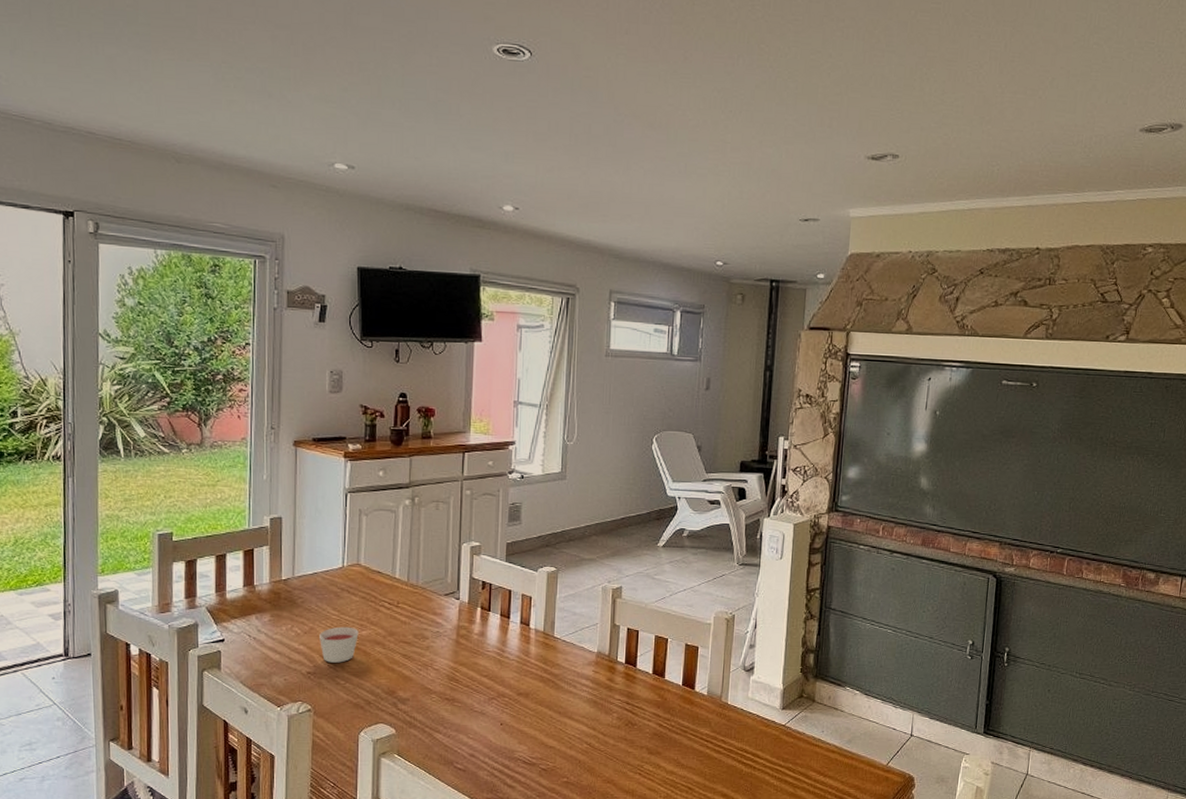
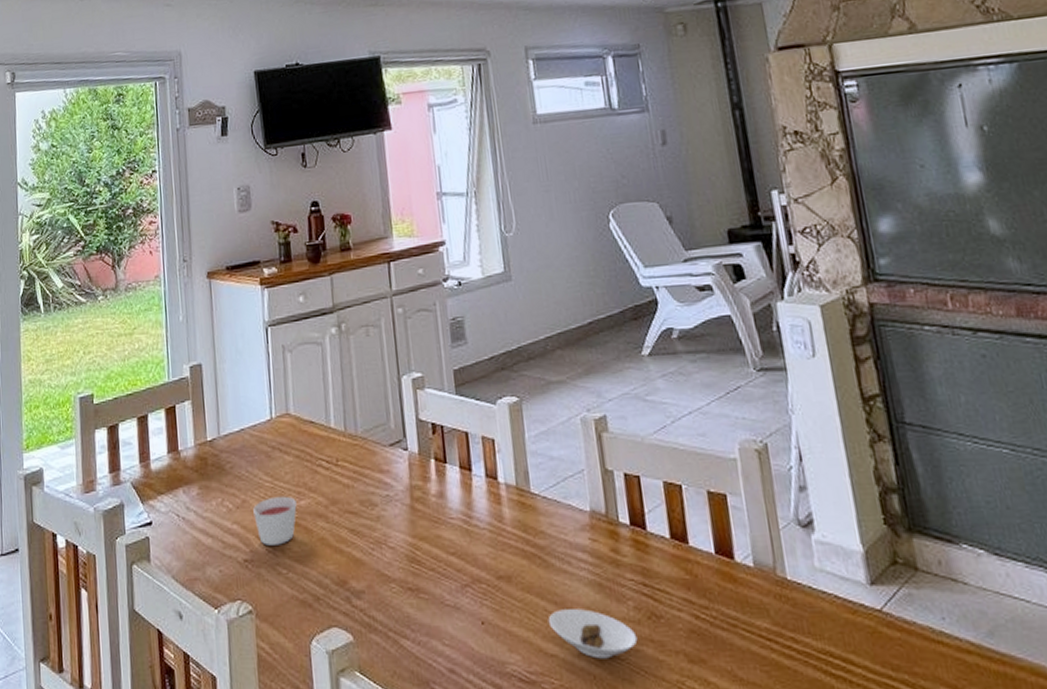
saucer: none [552,717,616,750] -> present [548,609,638,659]

